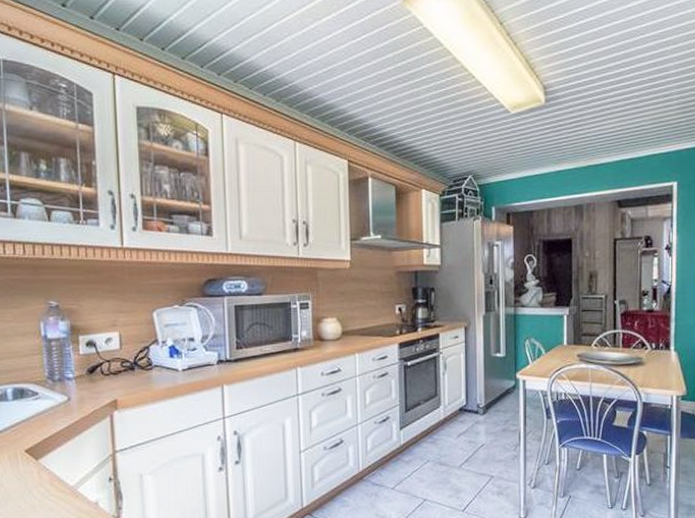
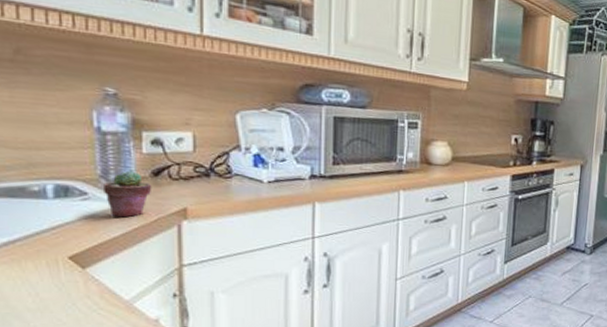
potted succulent: none [50,371,89,412] -> present [104,170,152,218]

